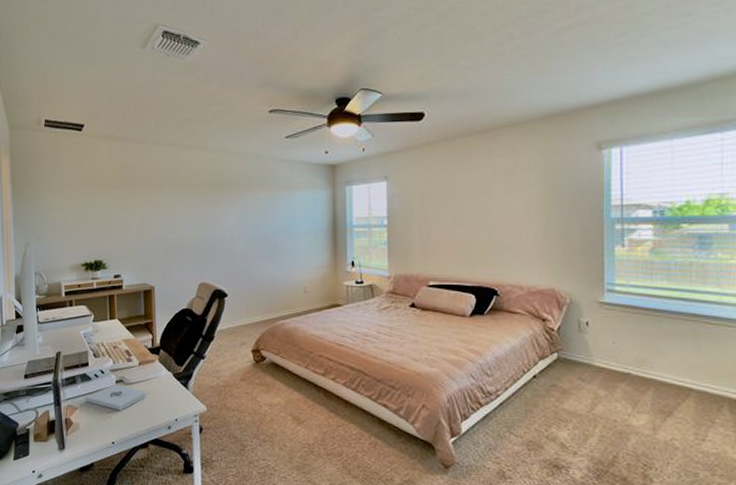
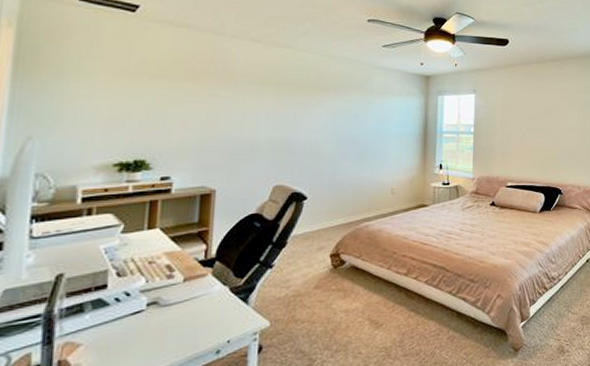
notepad: present [86,384,147,410] -> none [96,308,191,340]

